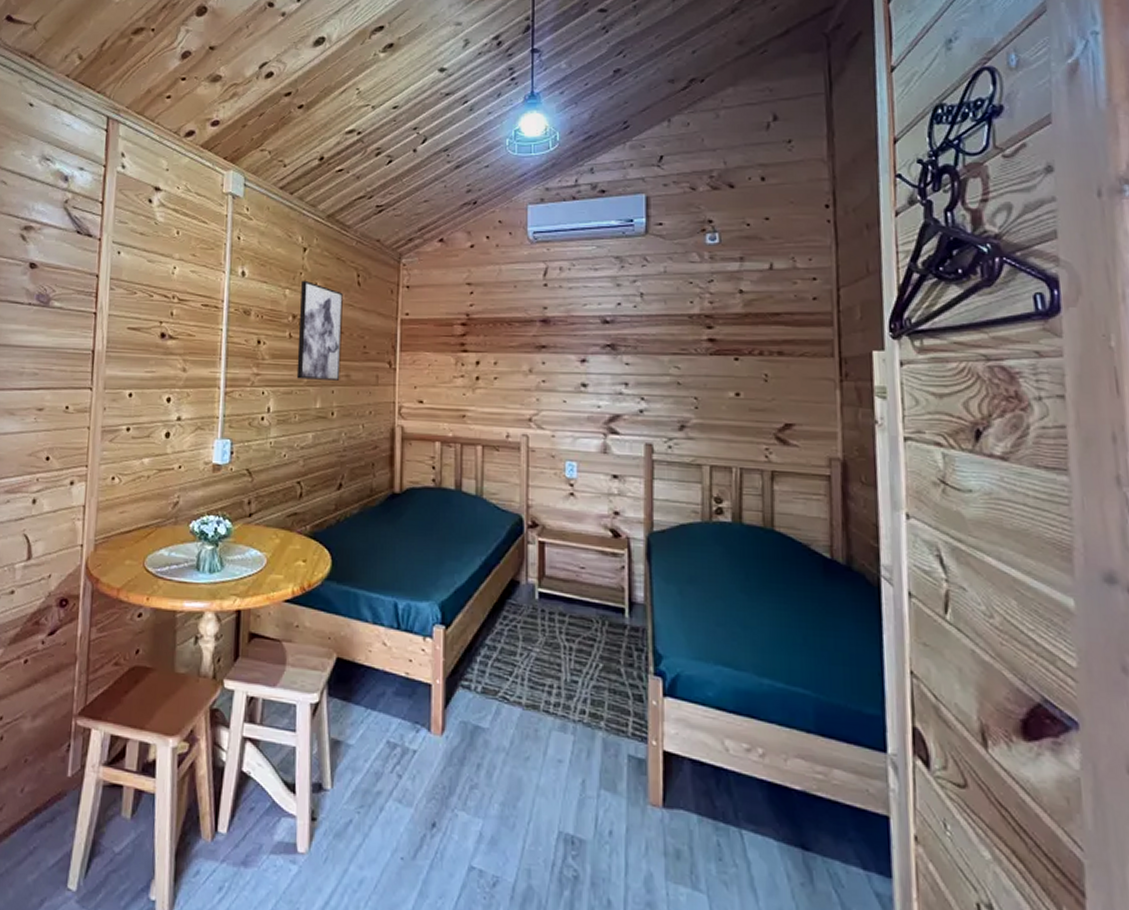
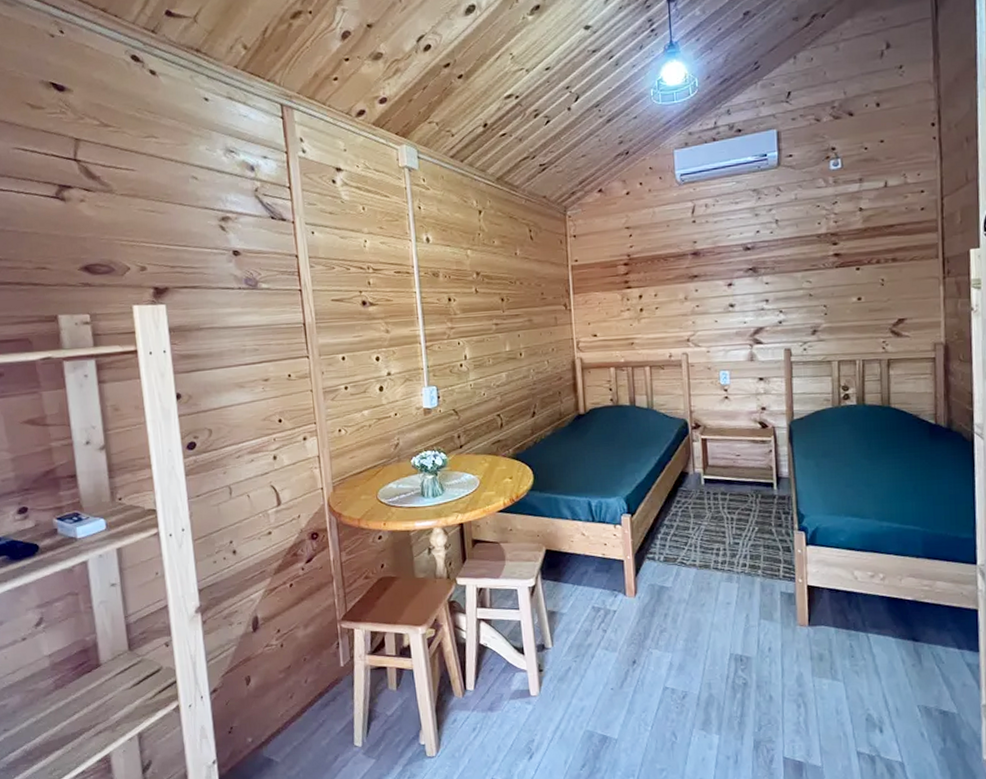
wall art: present [296,280,343,381] -> none [481,240,524,328]

